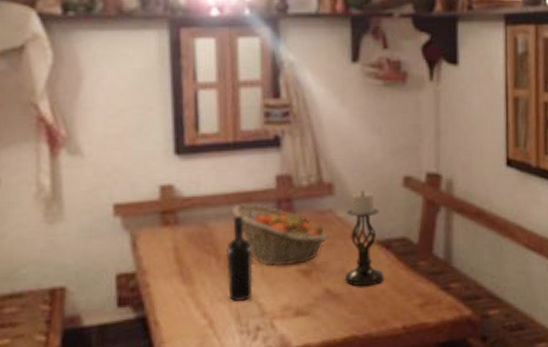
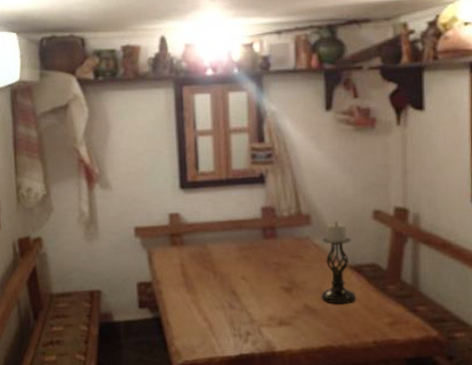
wine bottle: present [226,215,253,302] -> none [222,240,244,311]
fruit basket: present [231,204,328,266] -> none [225,230,306,282]

